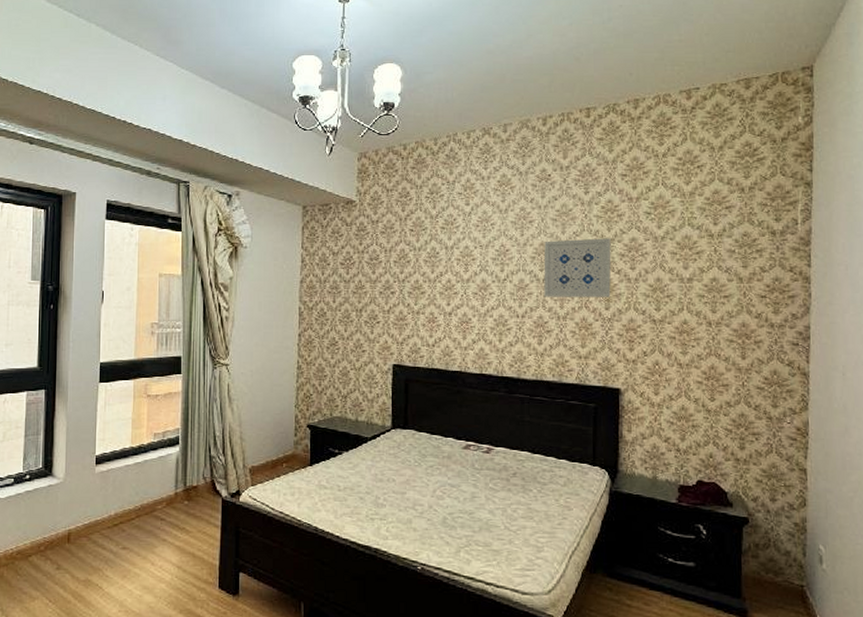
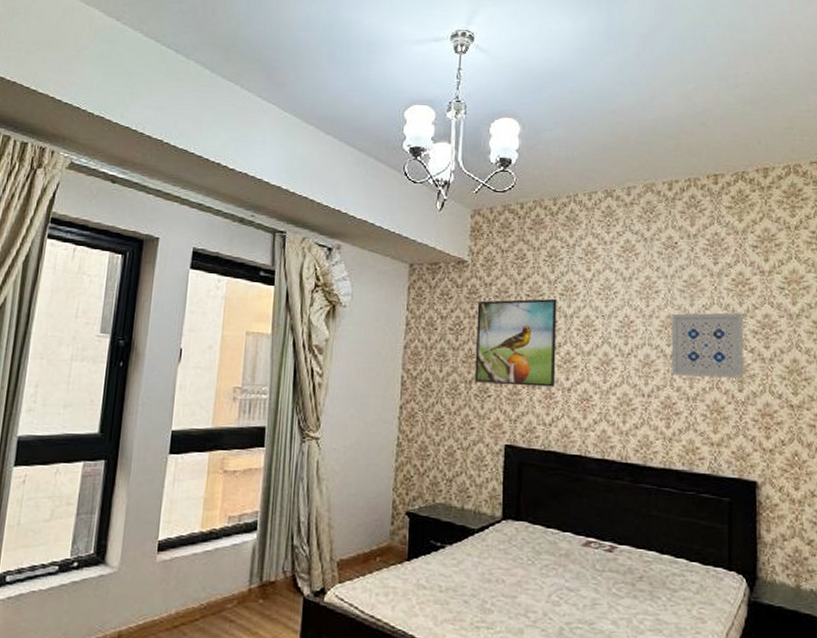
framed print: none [364,232,439,312] -> present [474,298,557,387]

